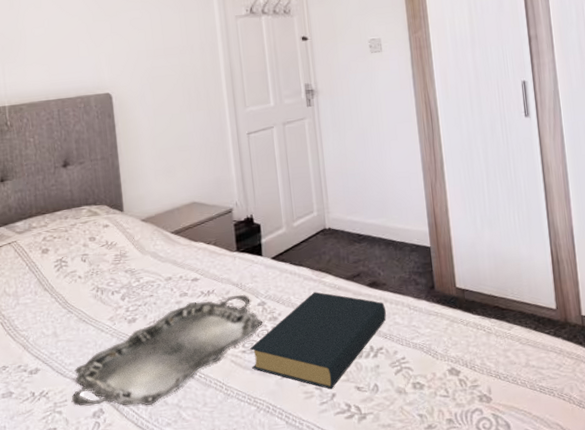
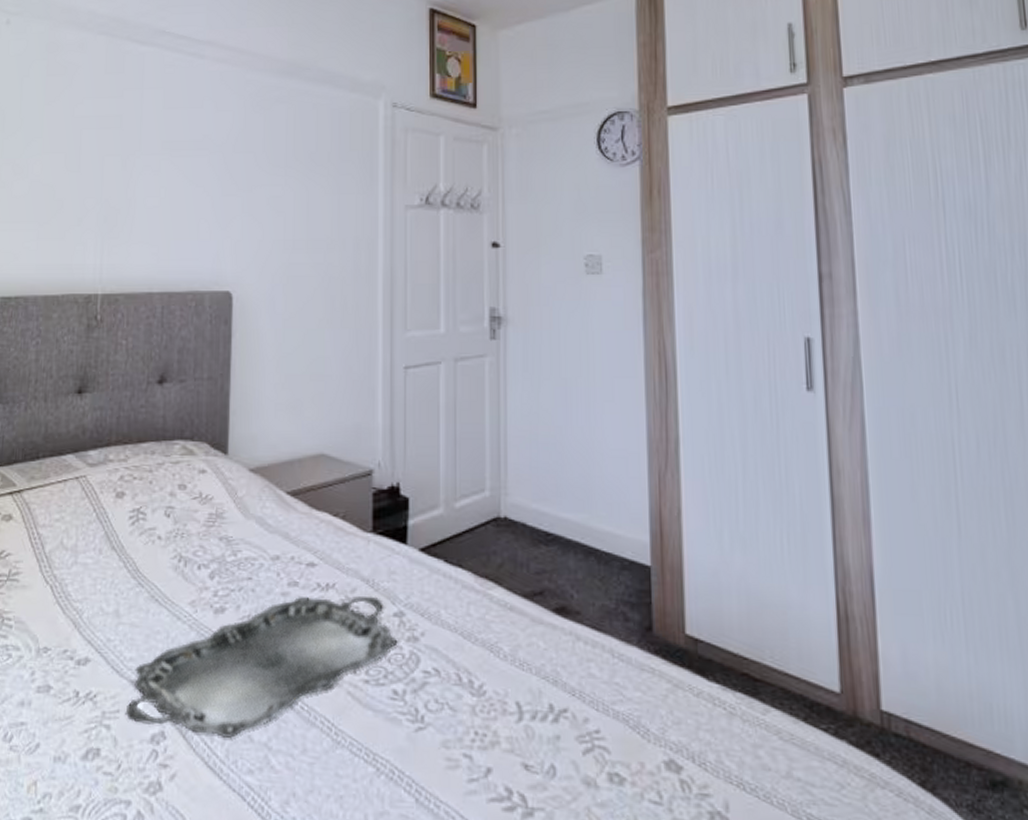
hardback book: present [250,292,386,389] -> none [375,608,577,761]

